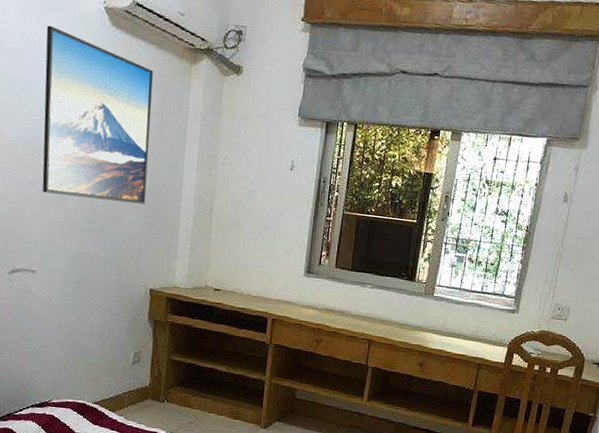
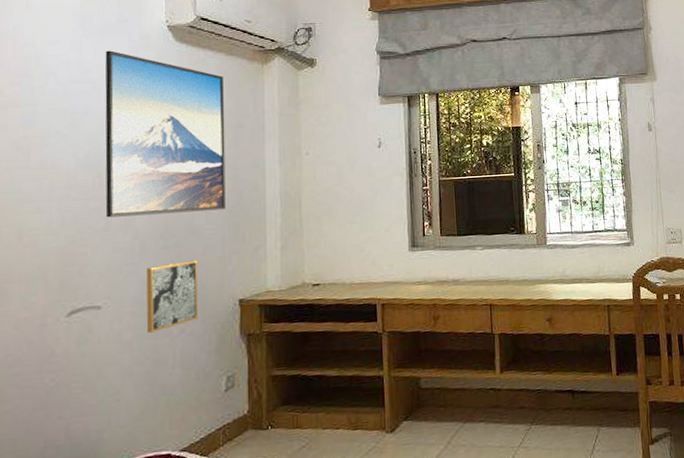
wall art: none [72,245,118,303] -> present [146,260,198,333]

